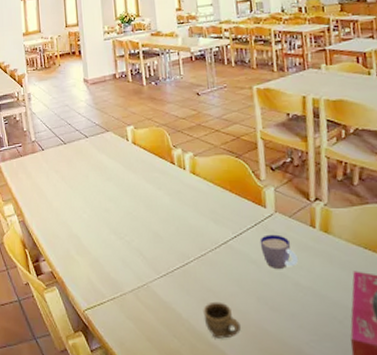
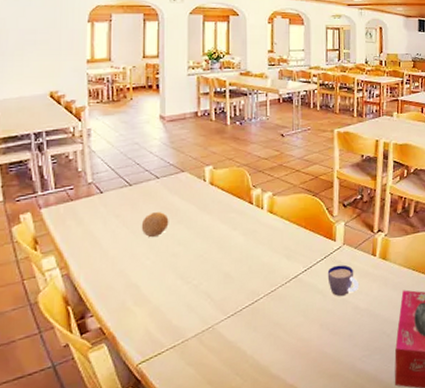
fruit: none [76,169,100,193] -> present [141,212,169,238]
cup: present [203,301,241,339] -> none [268,333,302,369]

